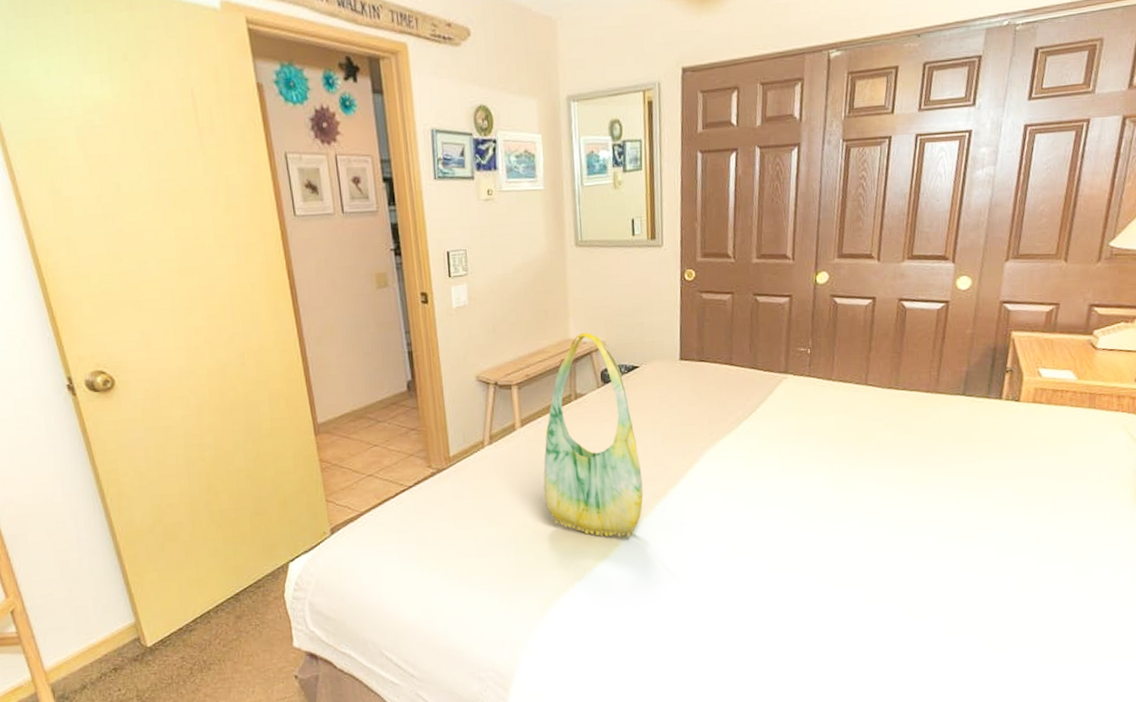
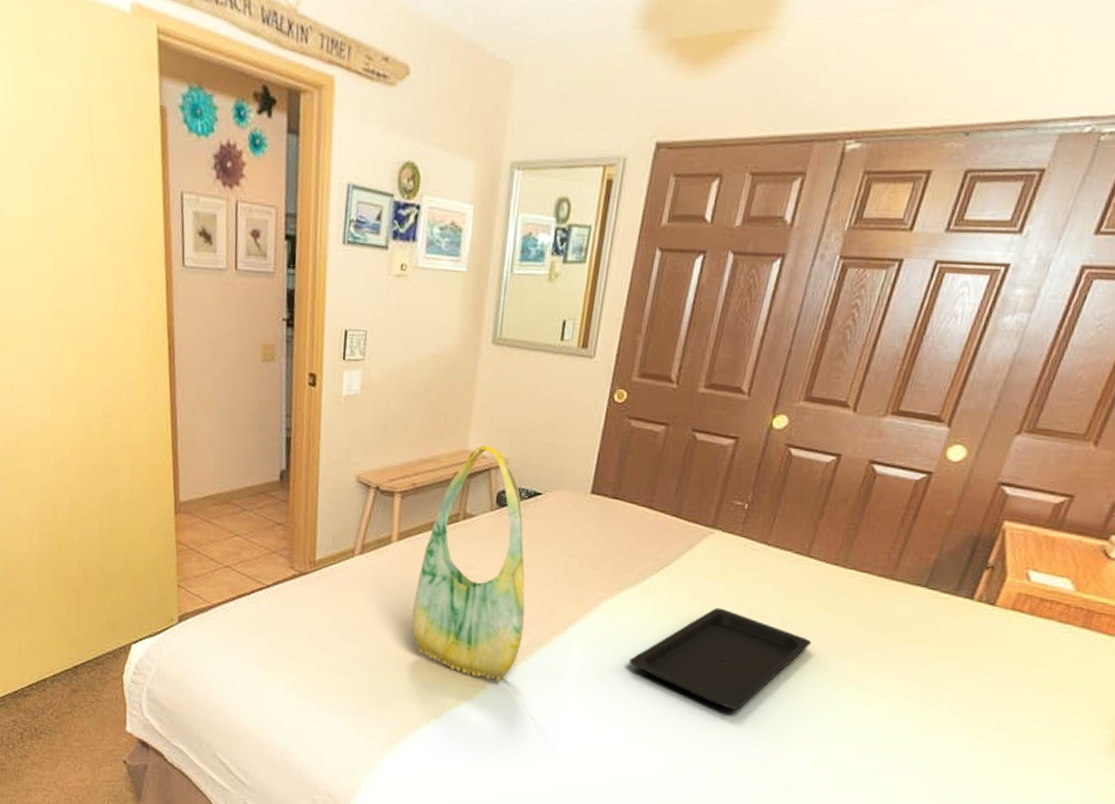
serving tray: none [737,440,883,526] -> present [628,607,811,710]

